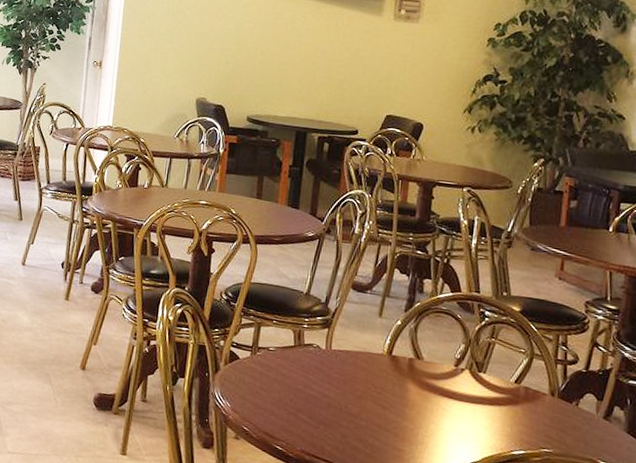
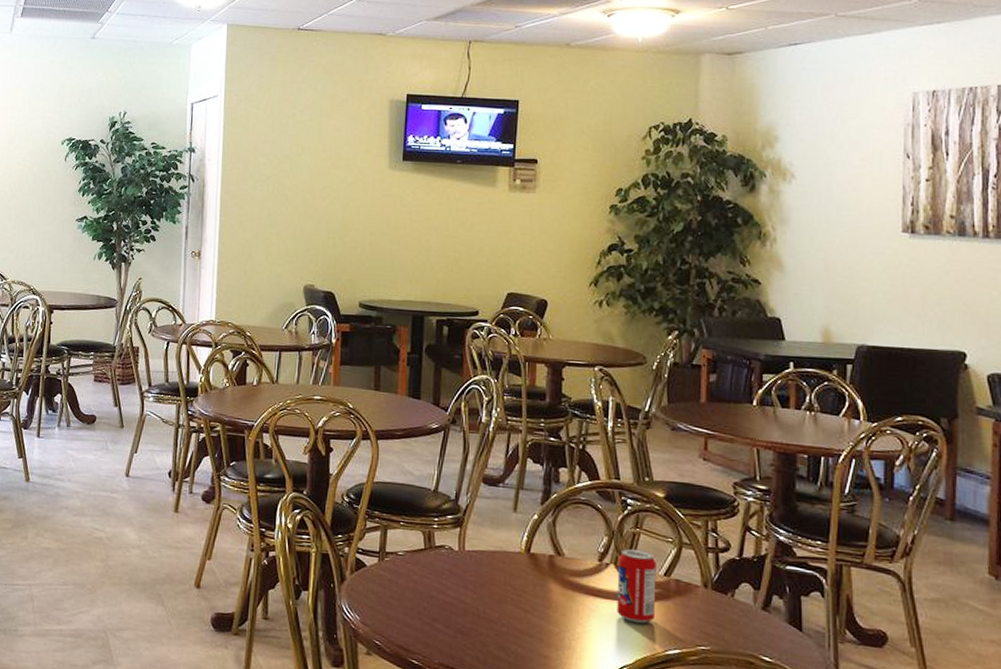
beverage can: none [468,356,509,426] -> present [617,548,657,624]

